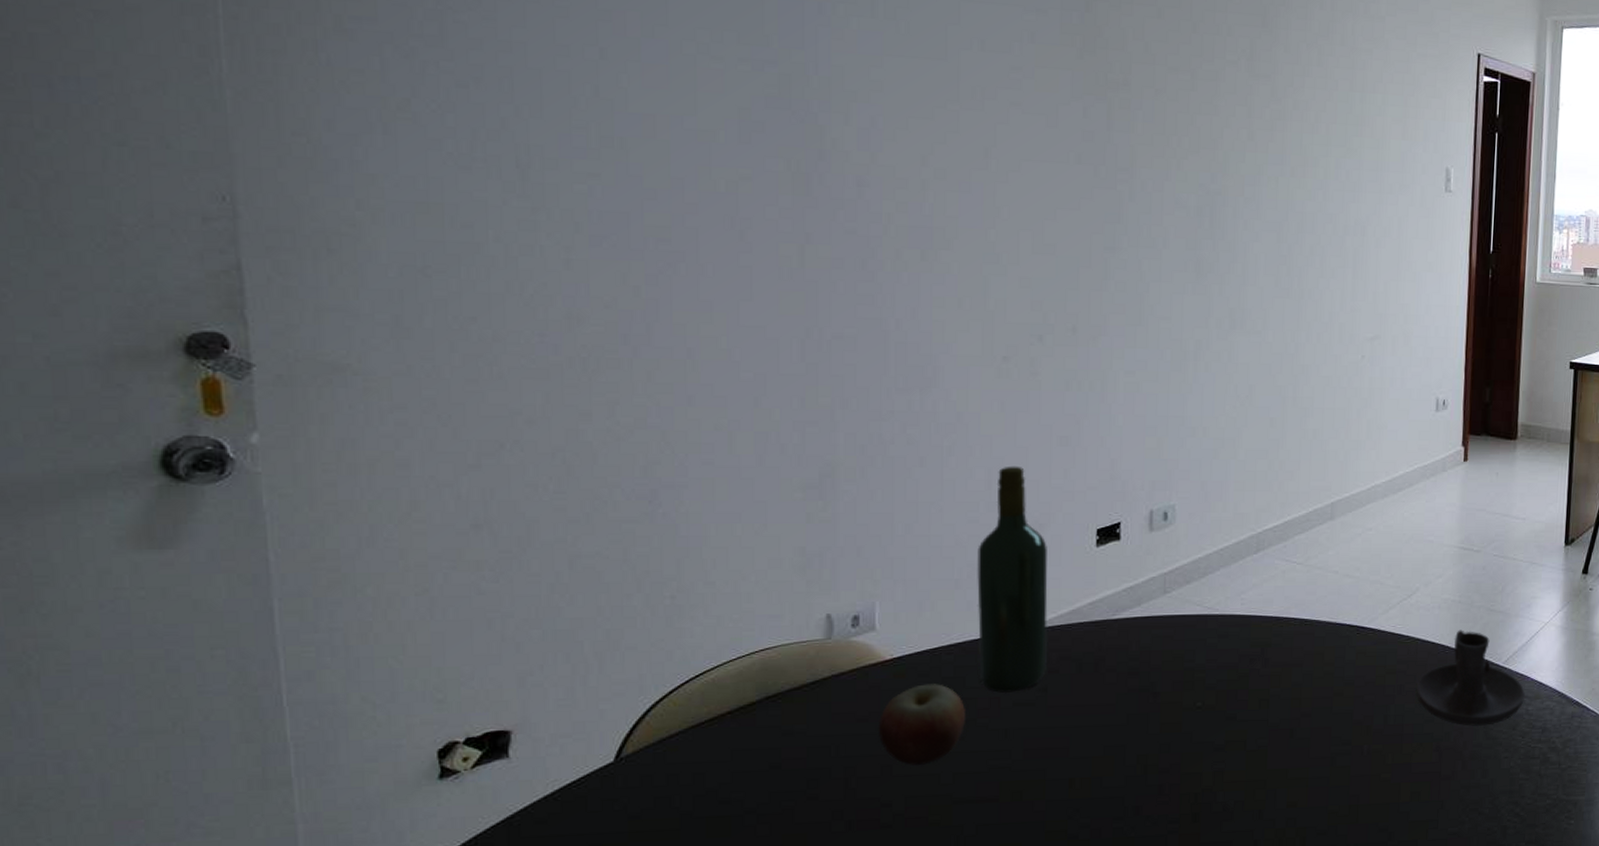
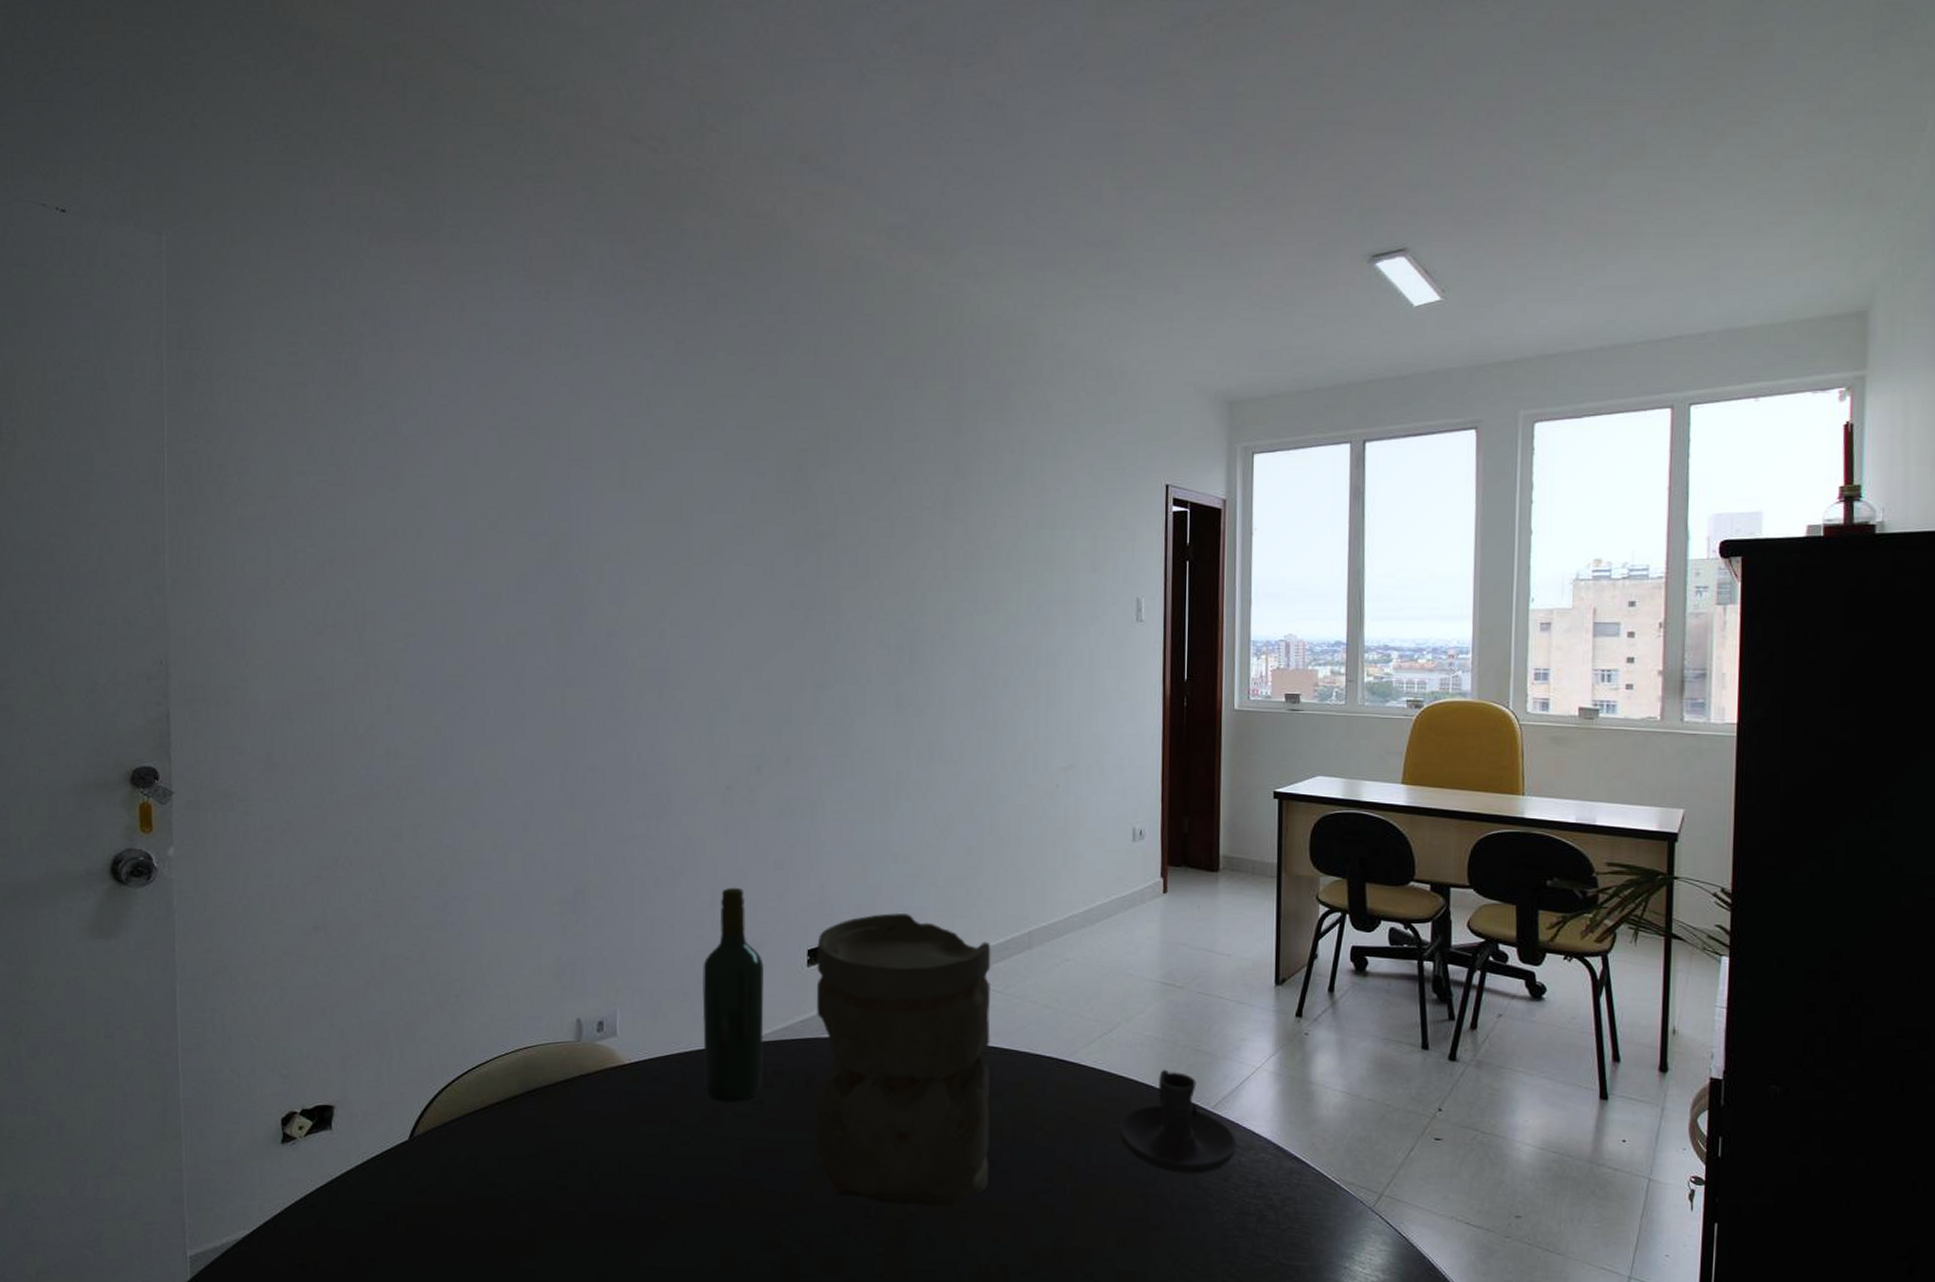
apple: present [879,684,965,765] -> none [618,1089,691,1166]
vase: none [1105,489,1293,781] -> present [815,913,991,1208]

